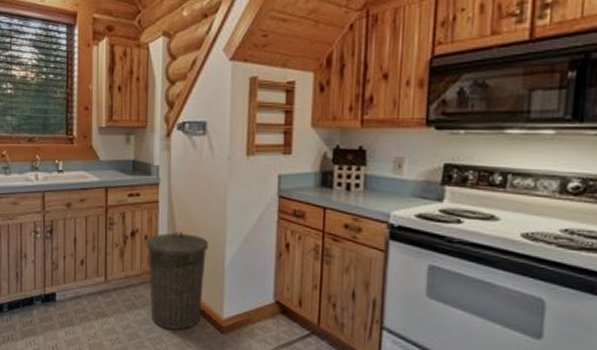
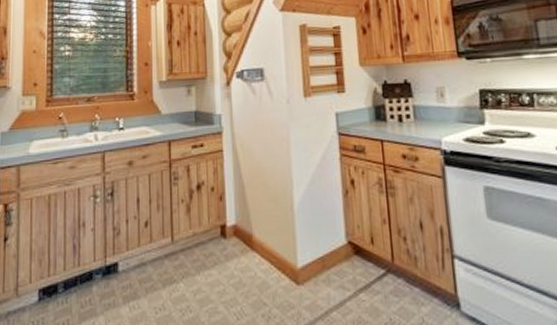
trash can: present [146,231,209,330] -> none [213,179,277,288]

